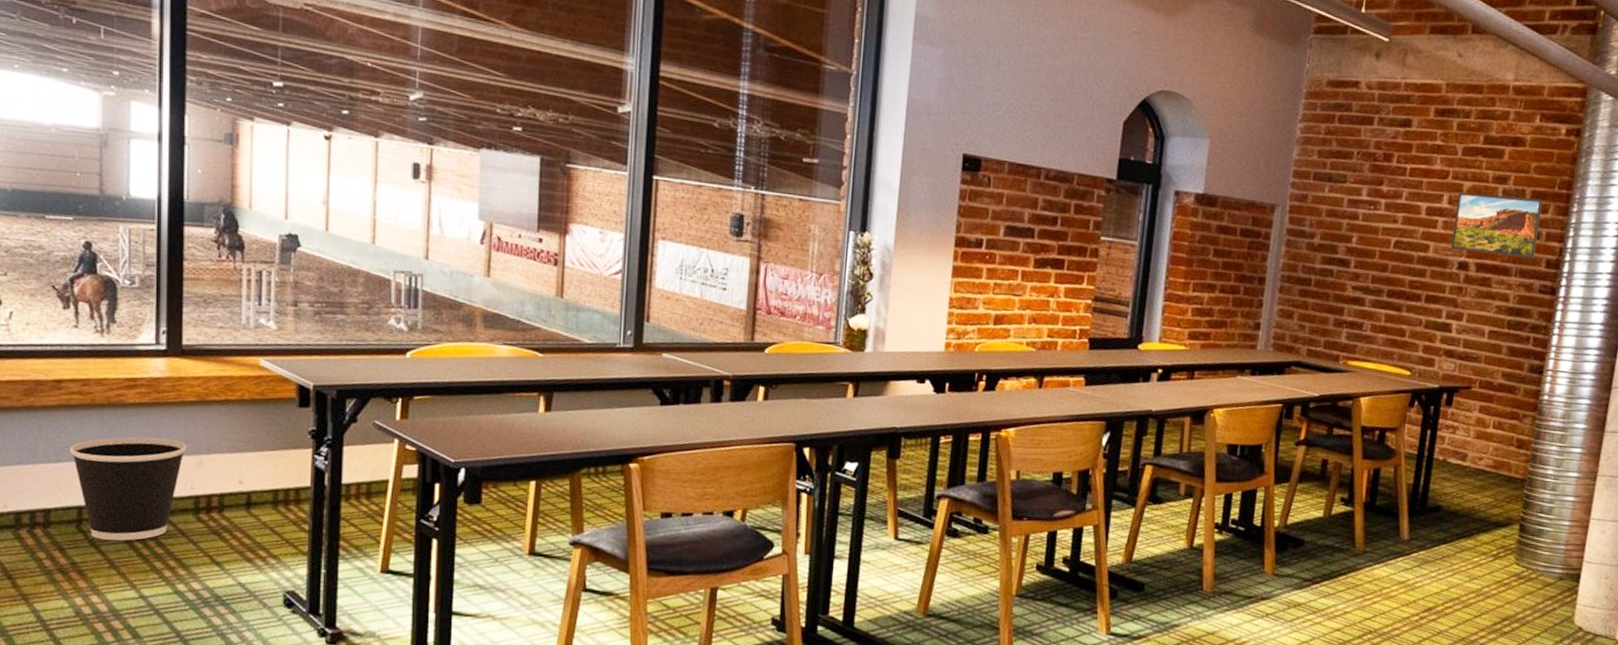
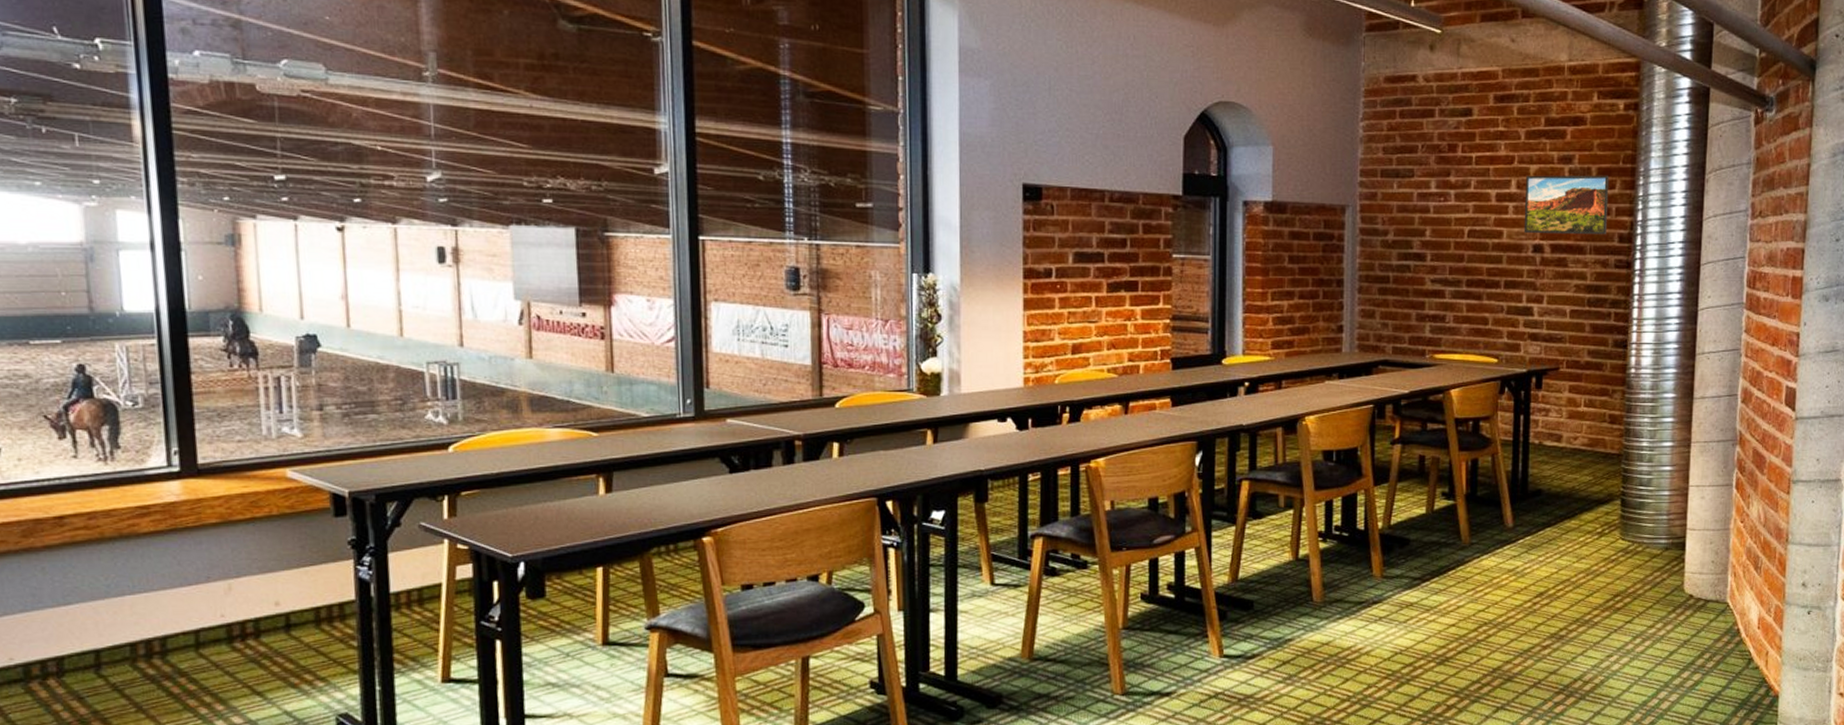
wastebasket: present [70,437,186,541] -> none [80,566,213,683]

